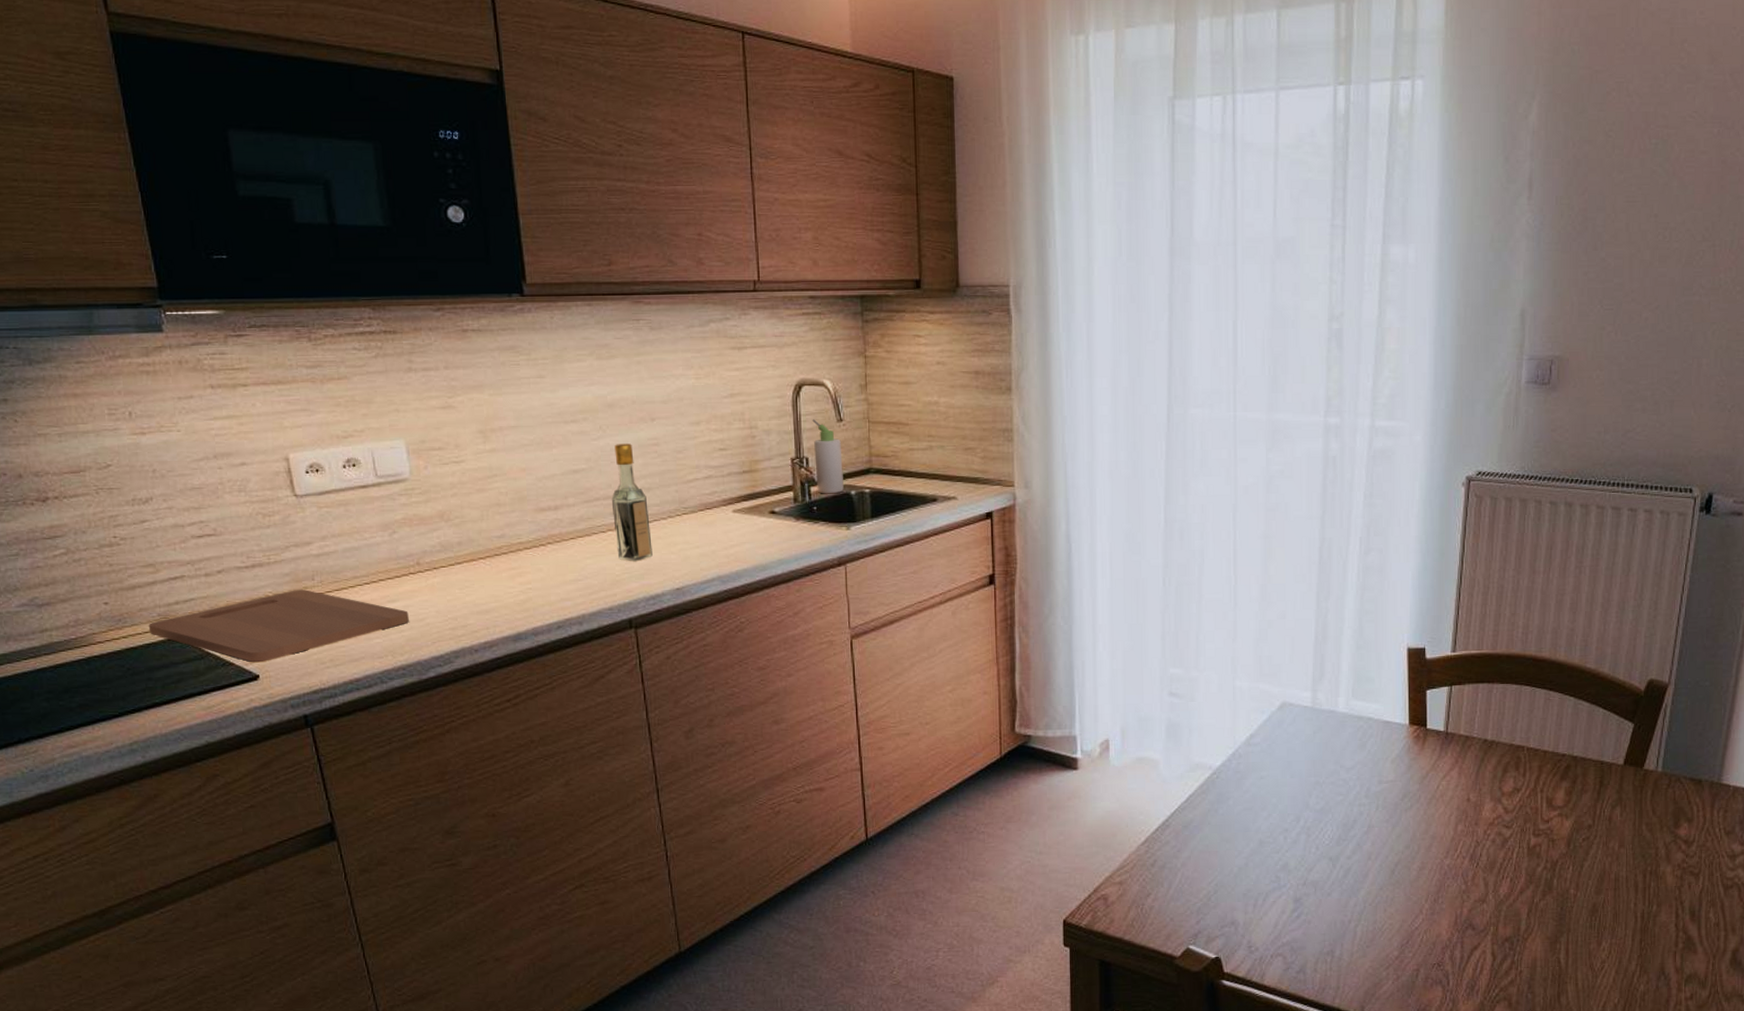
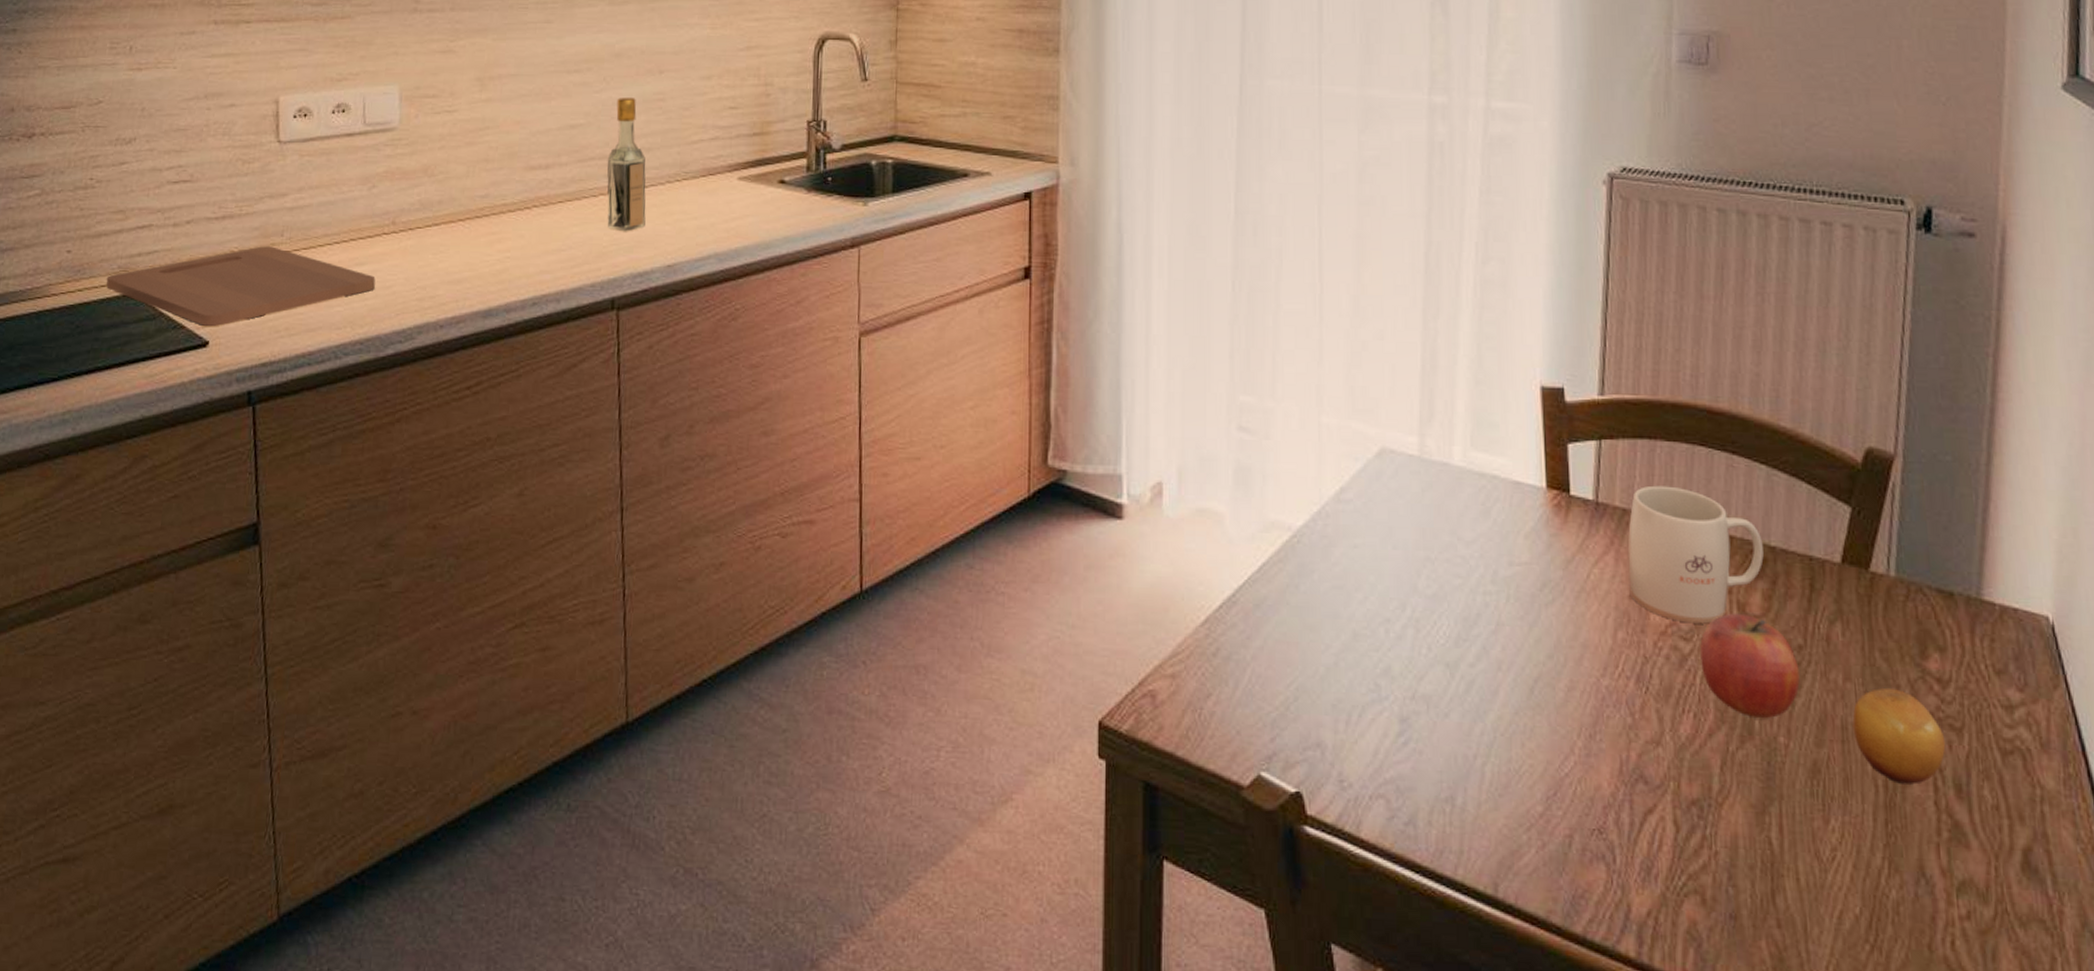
bottle: present [812,419,844,494] -> none [833,77,865,163]
mug: none [1468,717,1568,816] -> present [1627,485,1764,624]
fruit: none [1518,806,1588,878] -> present [1700,613,1800,718]
fruit: none [1623,850,1687,914] -> present [1852,688,1946,785]

